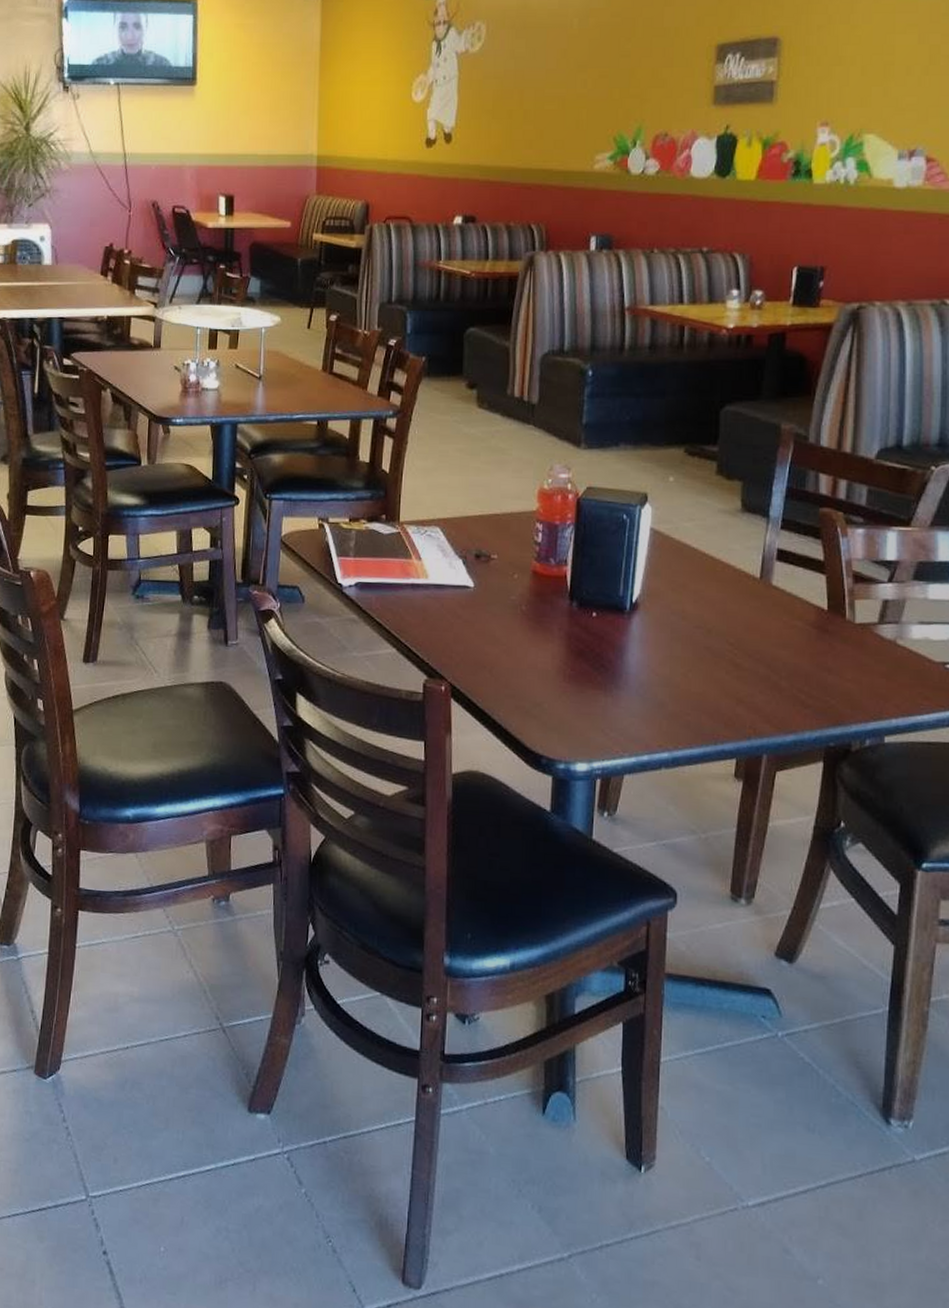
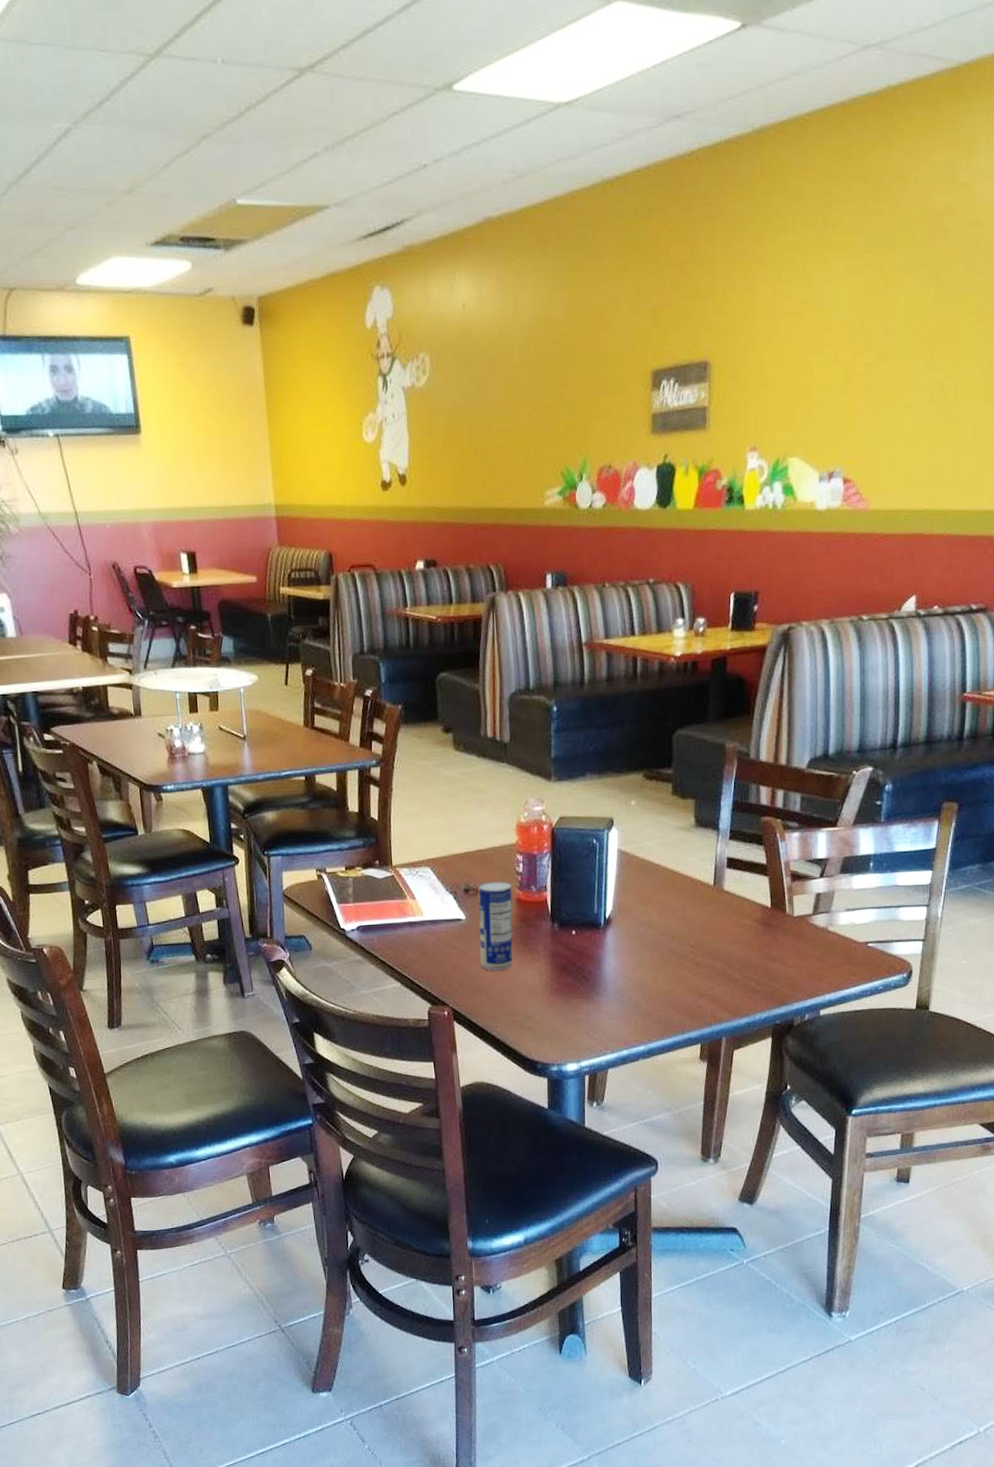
beverage can: none [486,548,528,648] -> present [478,880,513,971]

